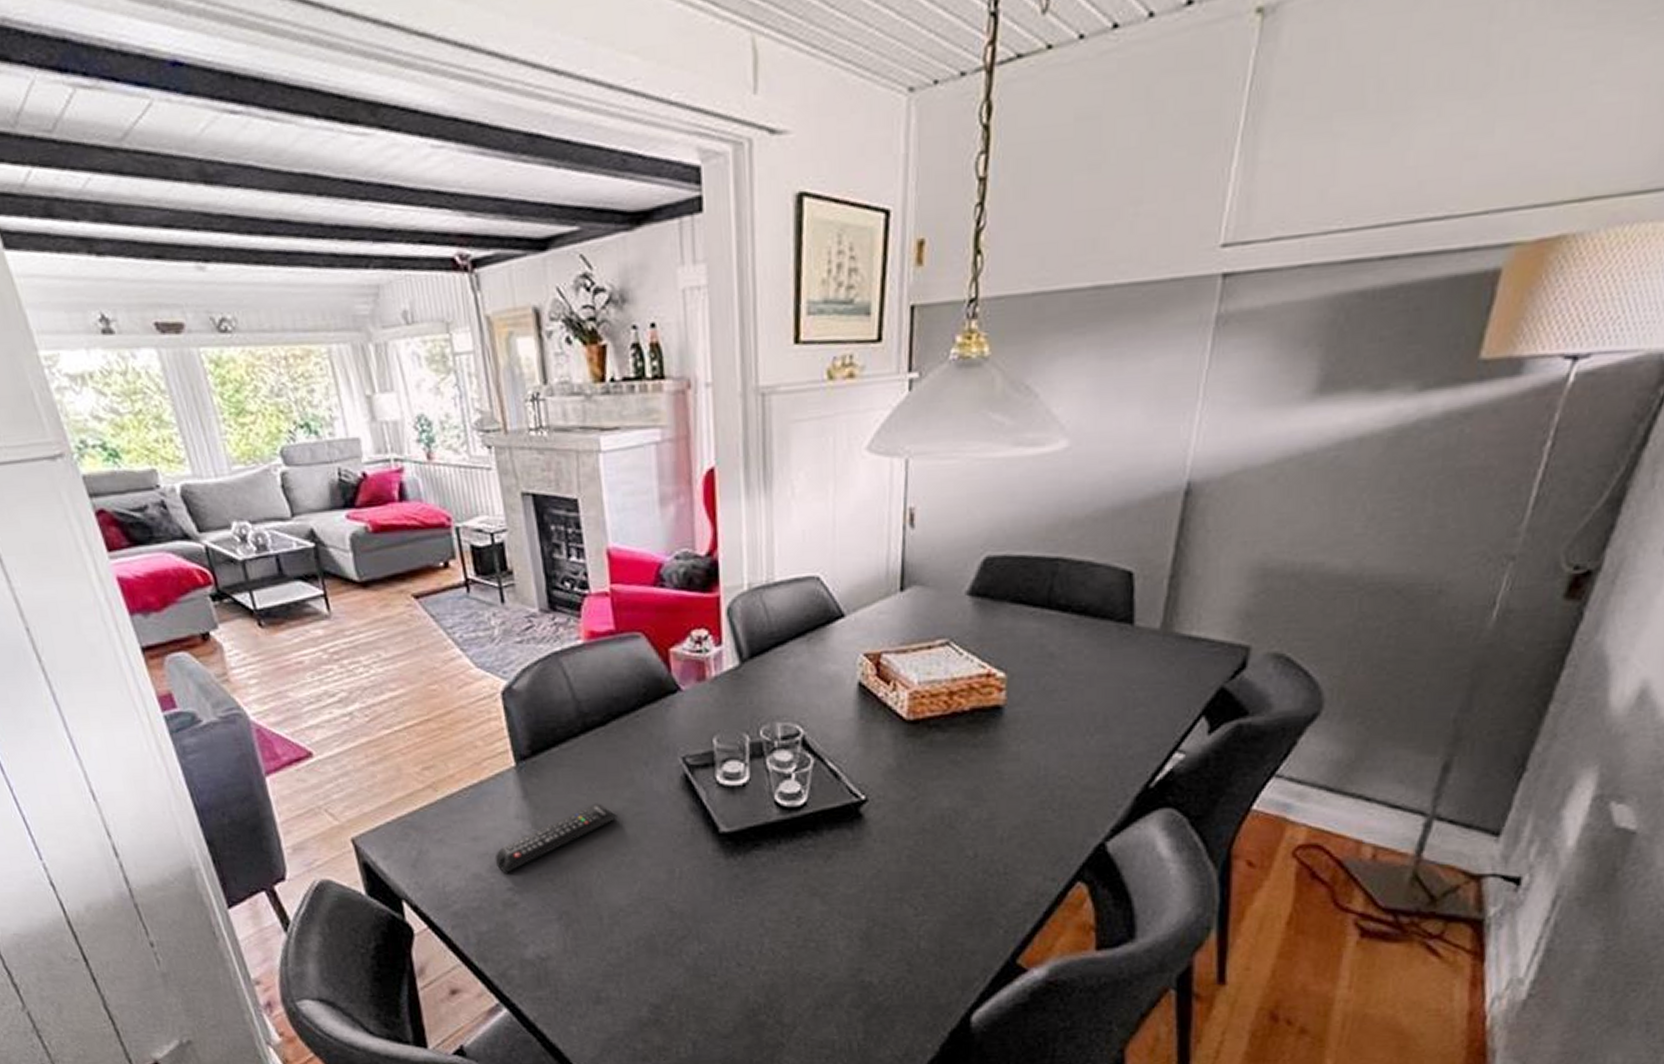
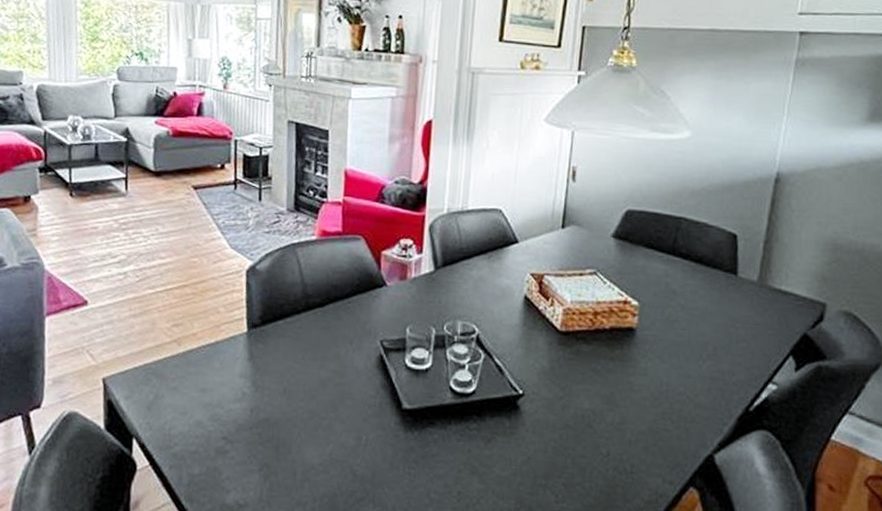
remote control: present [494,803,618,873] -> none [216,371,322,424]

